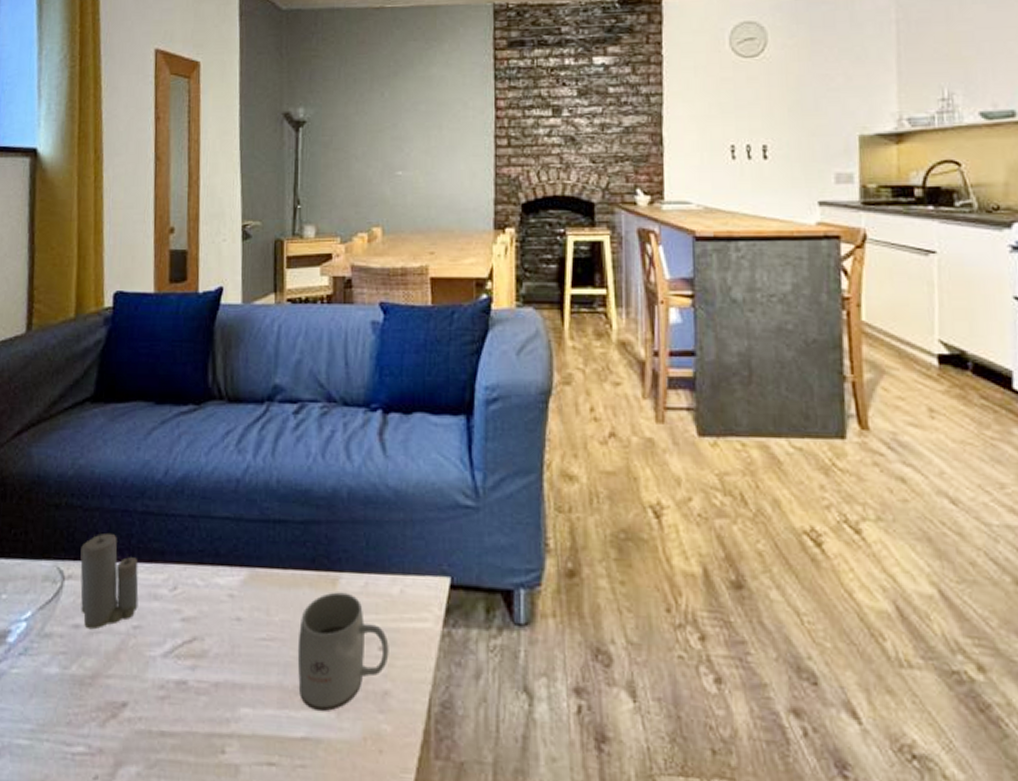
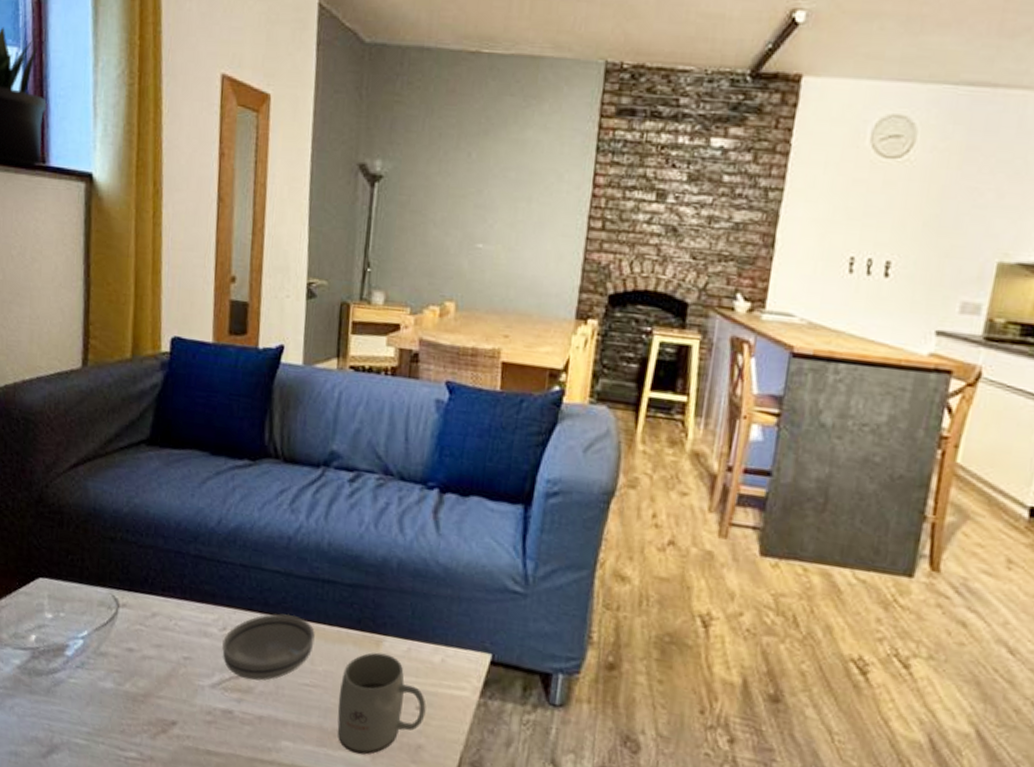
candle: present [80,532,139,630] -> none [134,568,190,656]
bowl: none [172,562,269,643] -> present [221,613,315,681]

